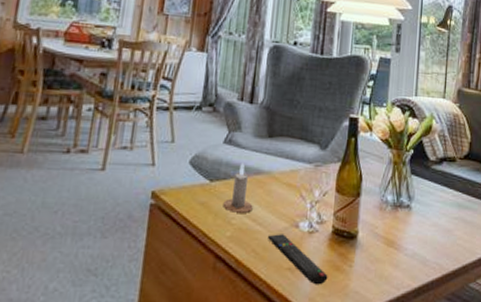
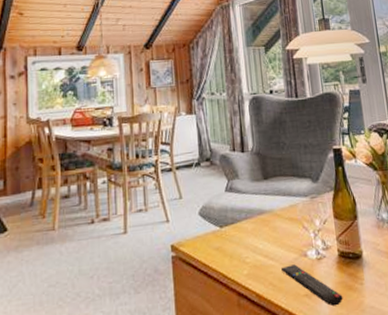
candle: present [223,162,253,213] -> none [235,206,263,252]

